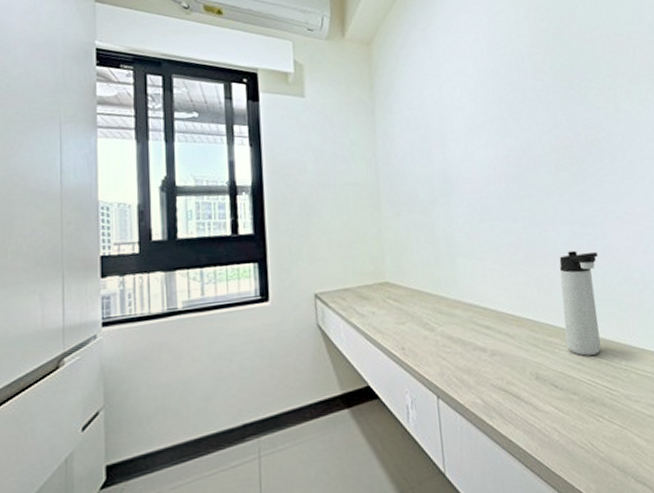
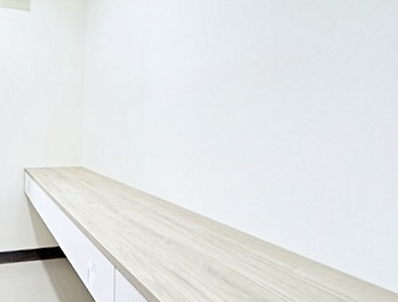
thermos bottle: present [559,250,601,356] -> none [243,162,289,262]

